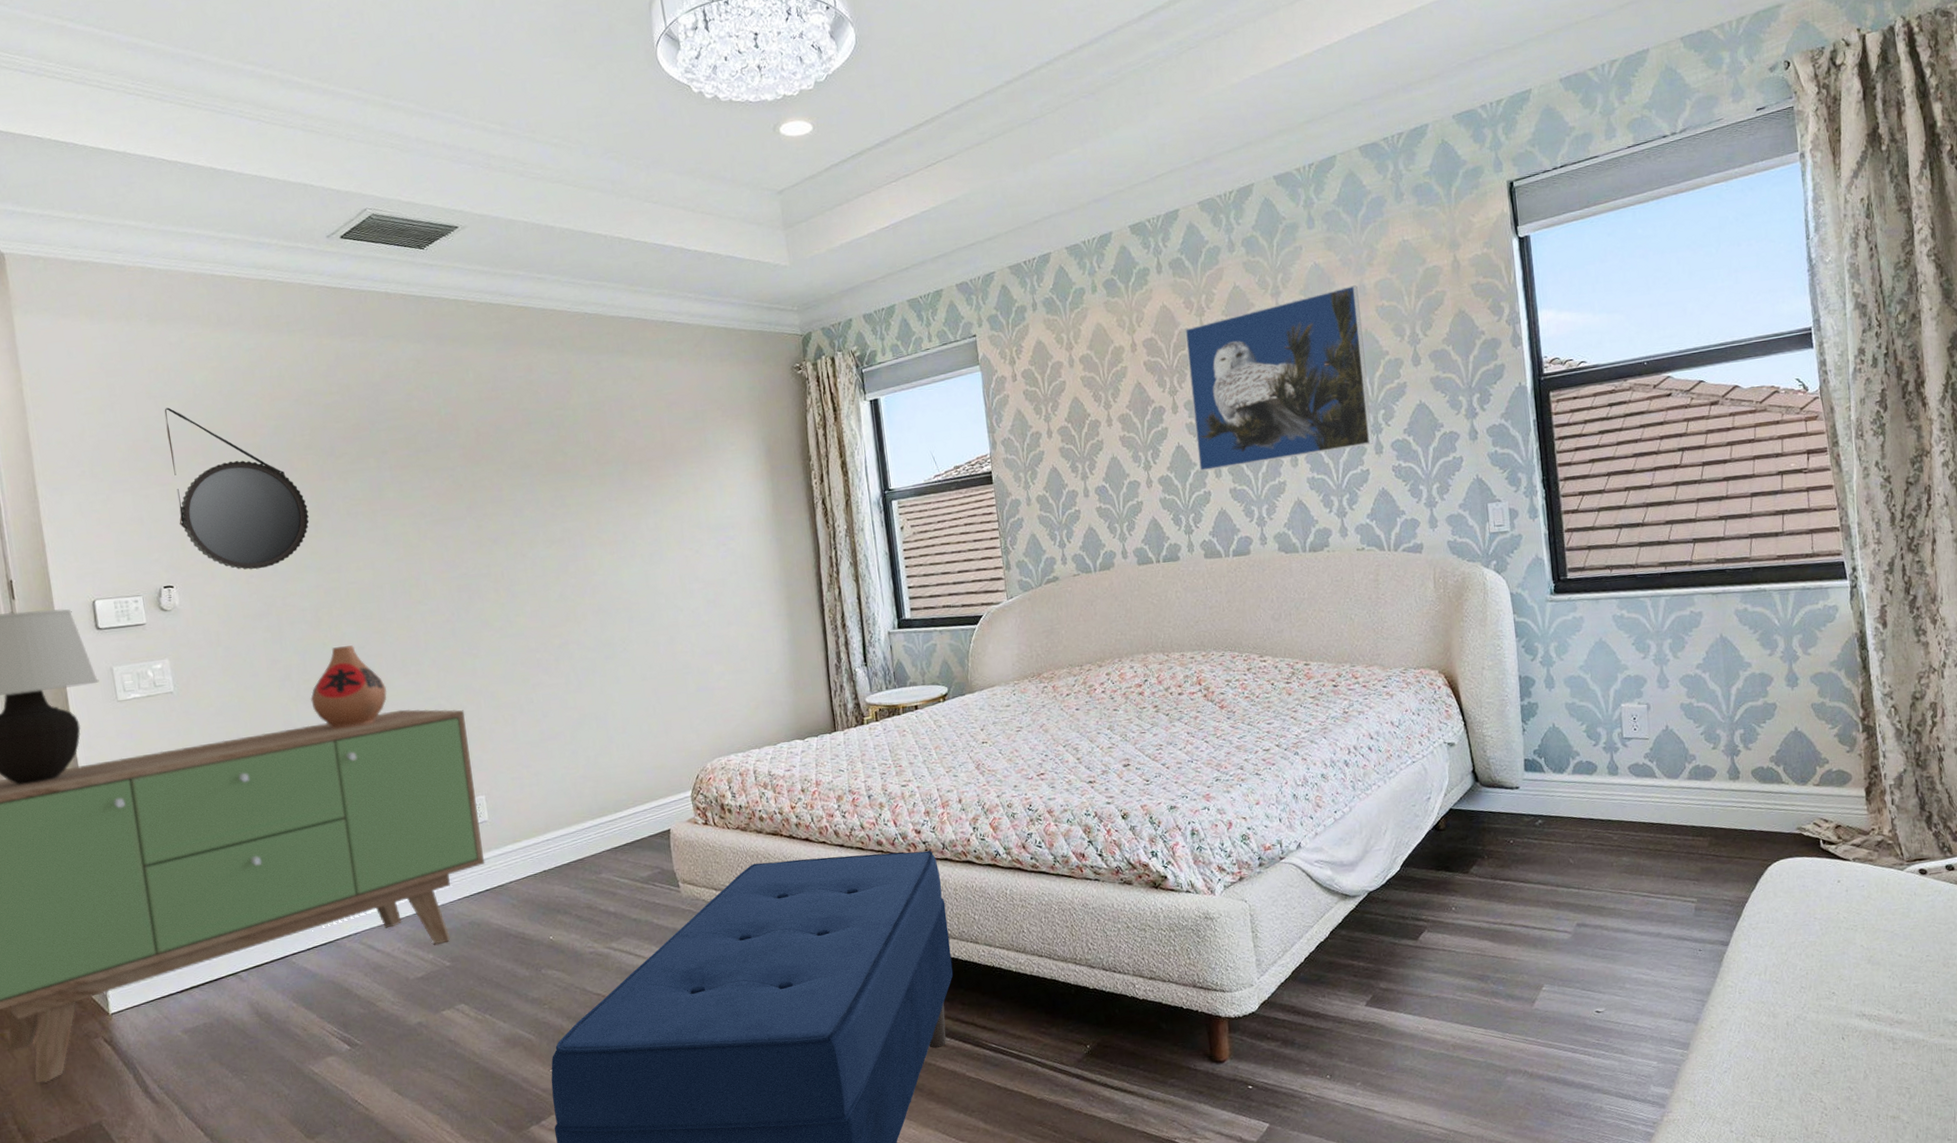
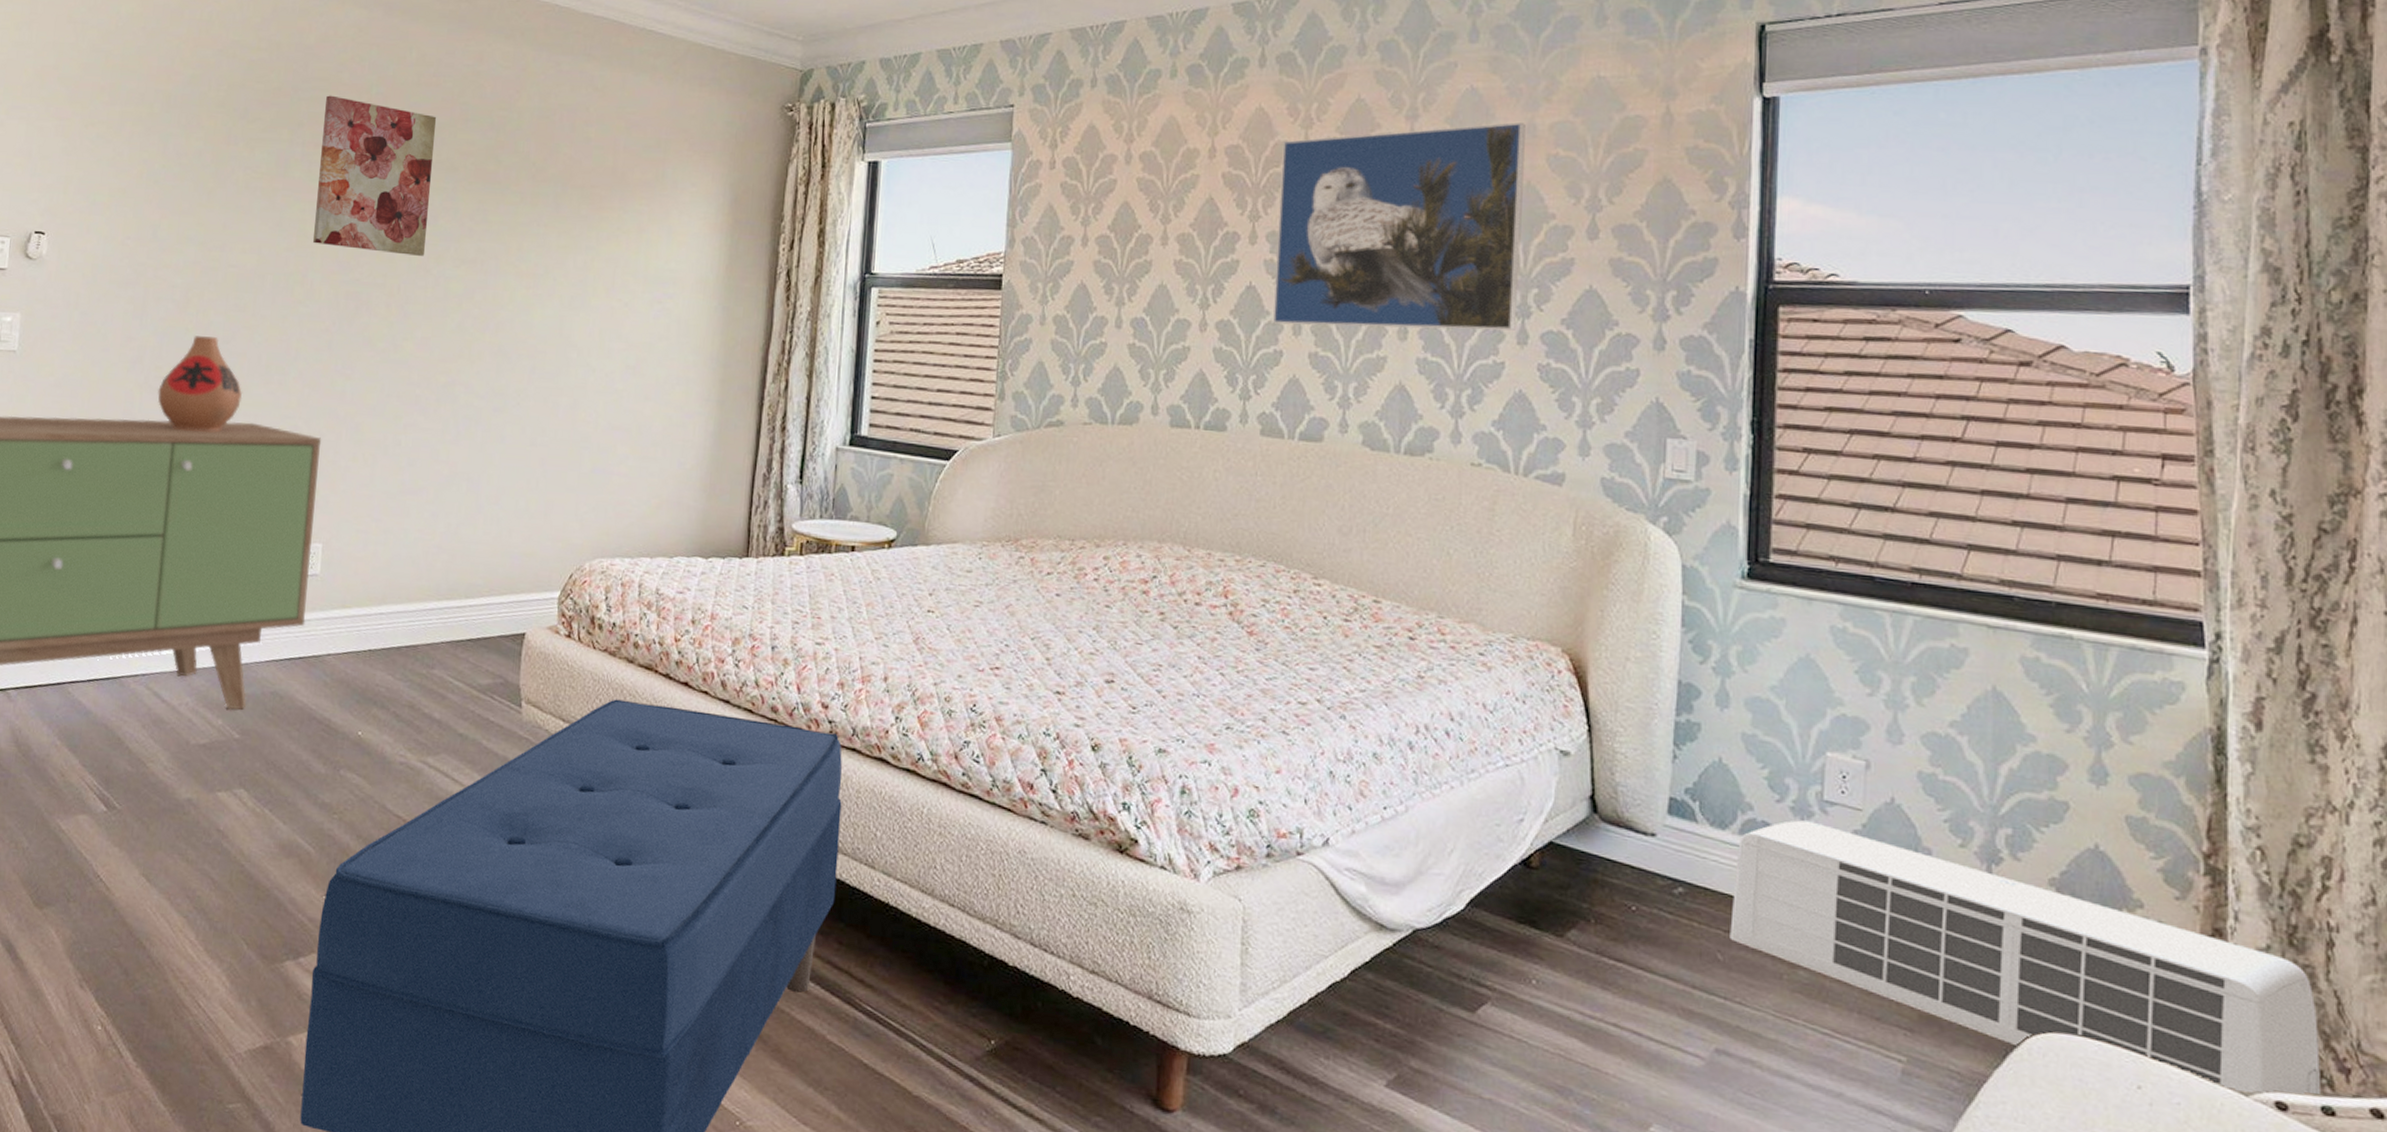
home mirror: present [164,407,310,570] -> none [67,36,205,232]
wall art: none [402,422,518,551] -> present [313,95,437,256]
air conditioner: none [1573,754,1945,874] -> present [1730,820,2322,1098]

